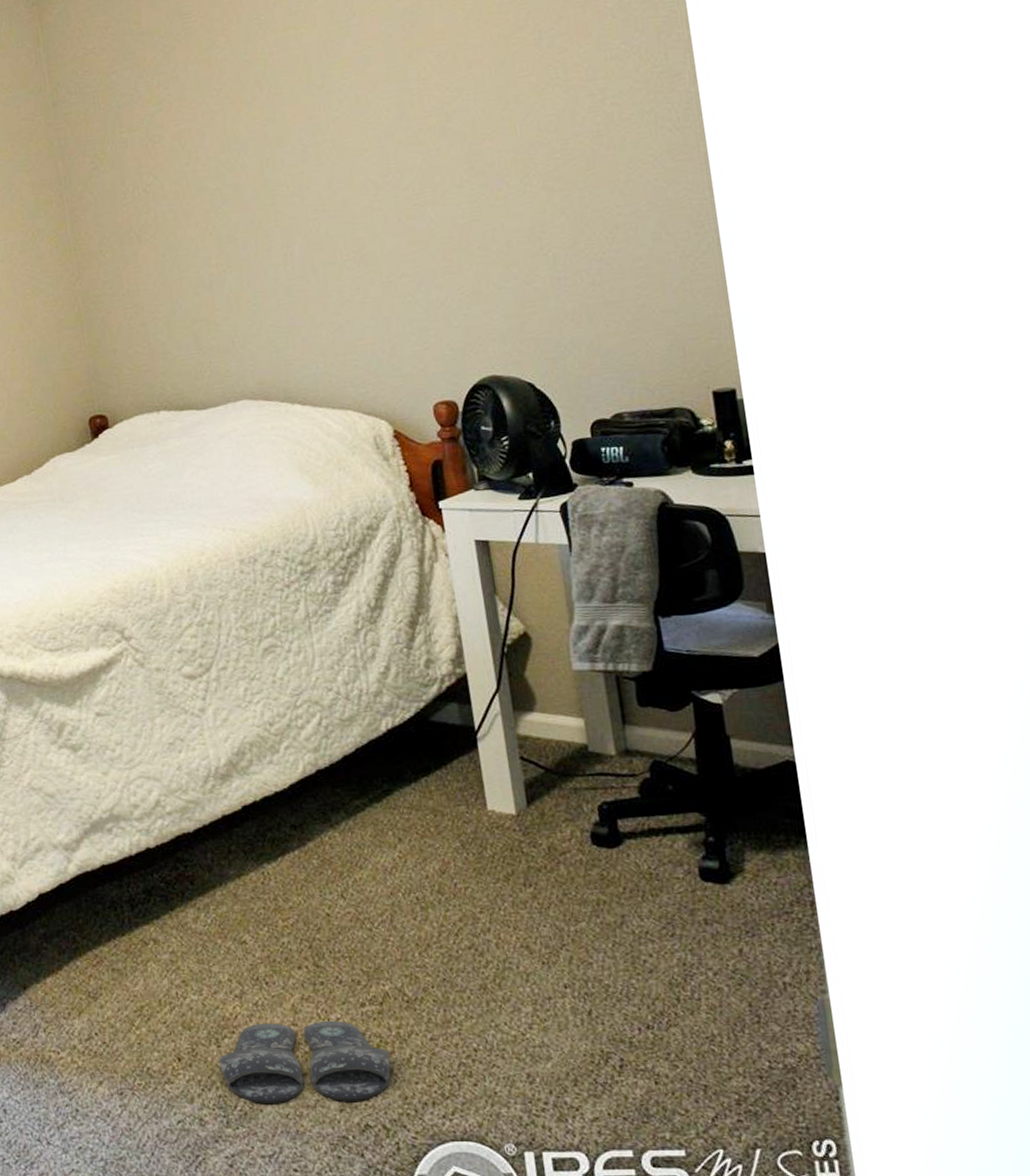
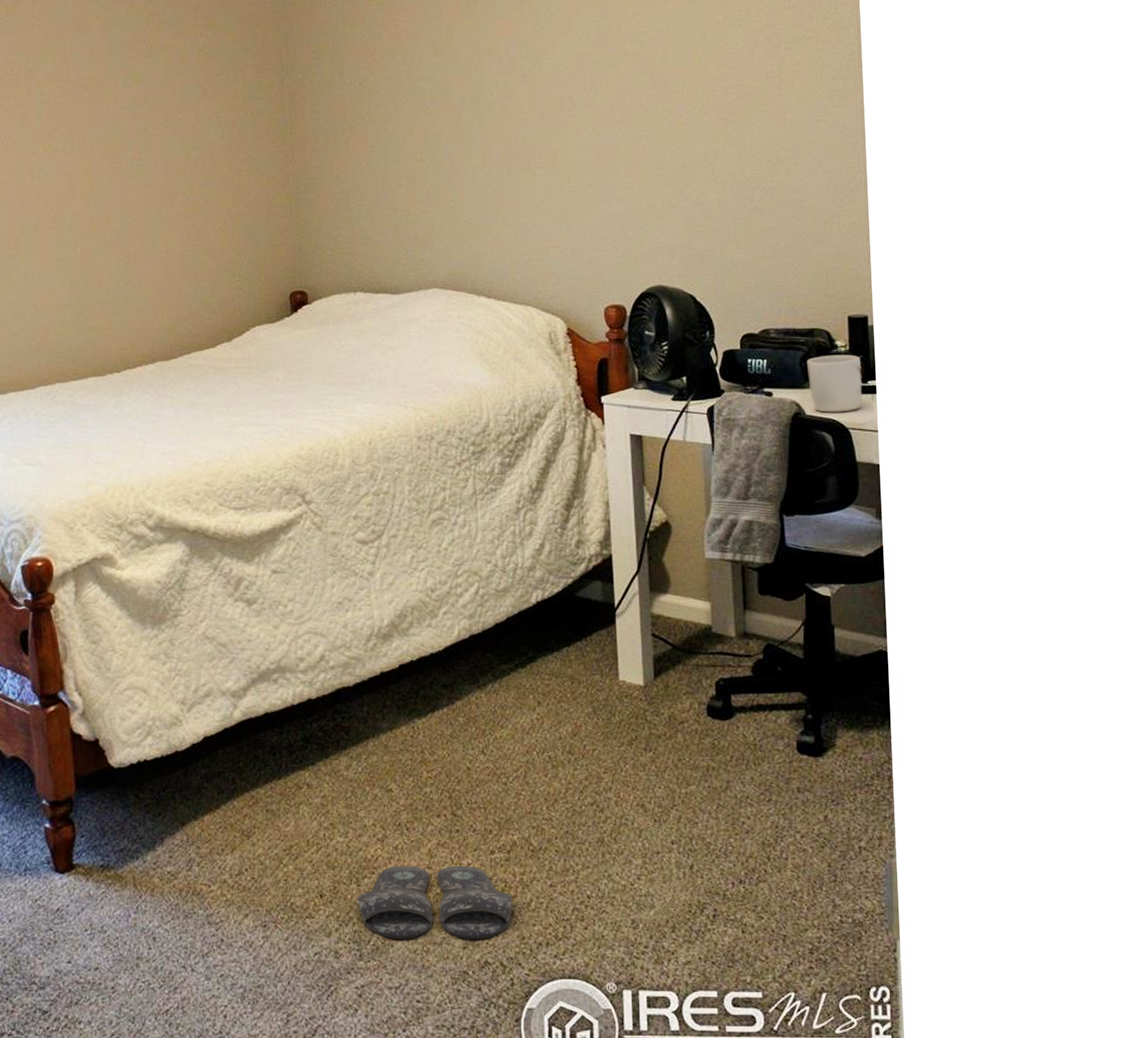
mug: none [669,433,739,500] -> present [806,354,862,413]

